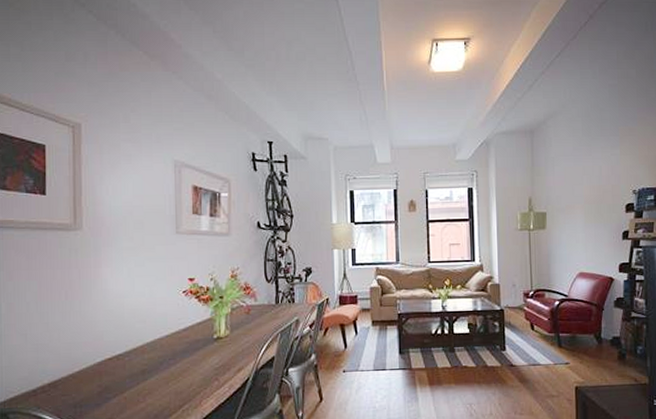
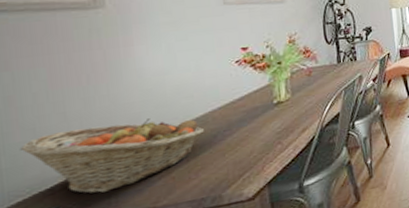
fruit basket: none [15,338,154,401] -> present [19,118,205,194]

